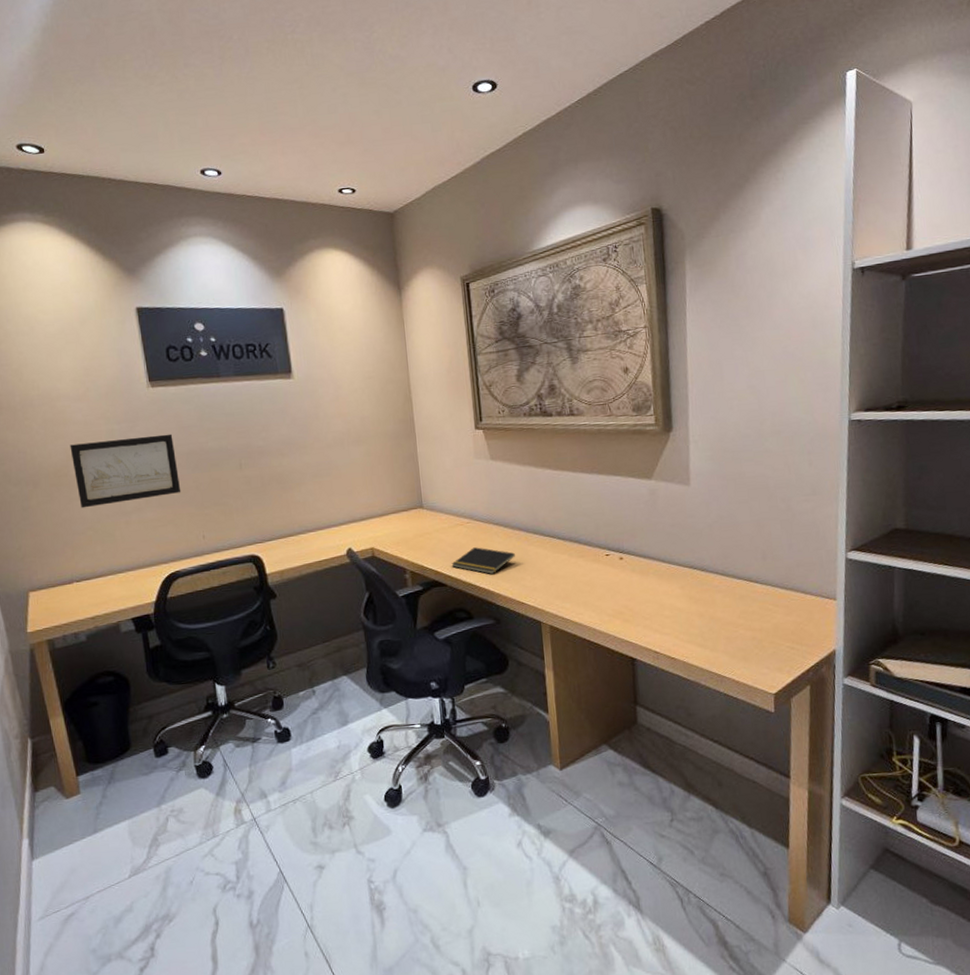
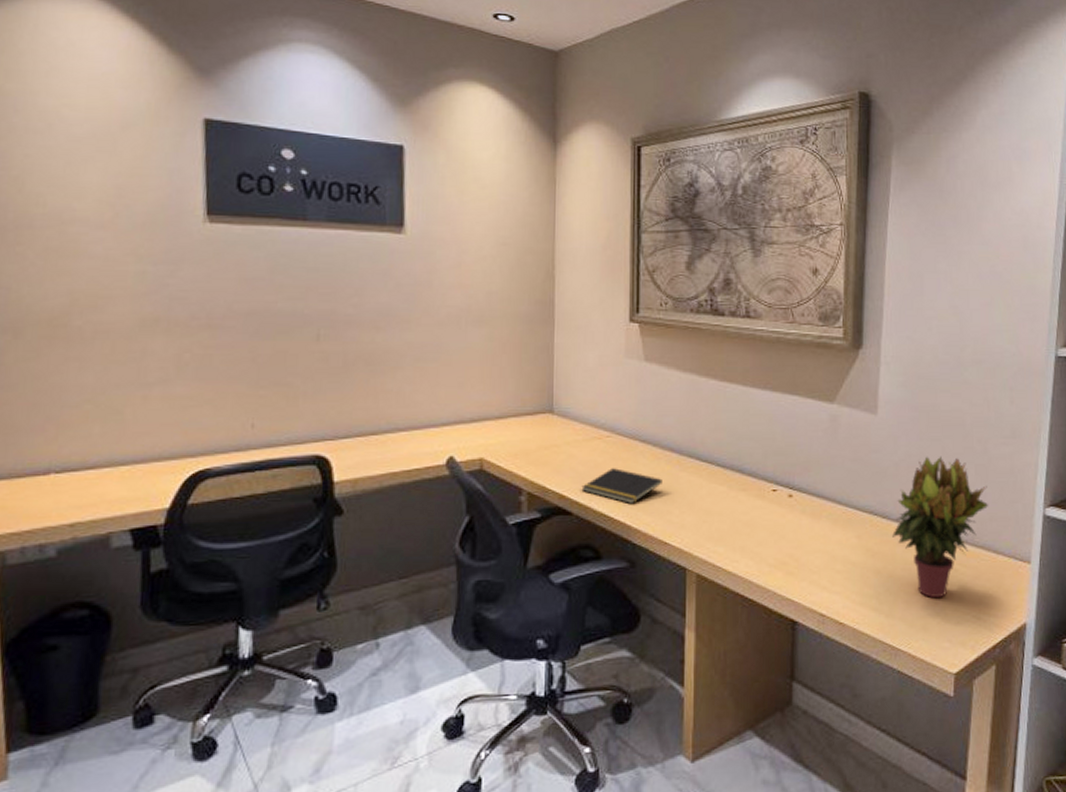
wall art: present [70,434,181,509] -> none [77,285,230,373]
potted plant: none [711,515,795,634] -> present [892,456,989,599]

